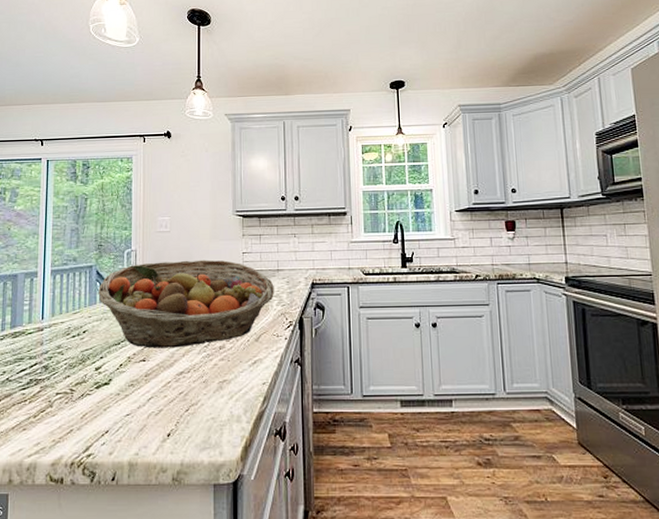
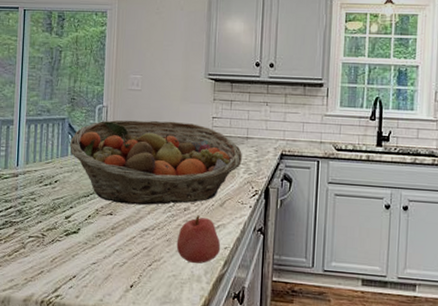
apple: none [213,352,259,404] -> present [176,215,221,264]

